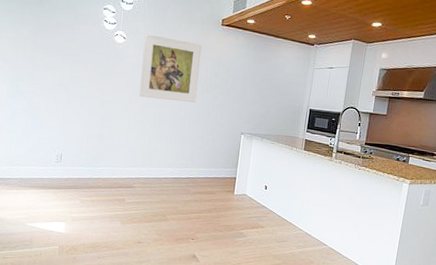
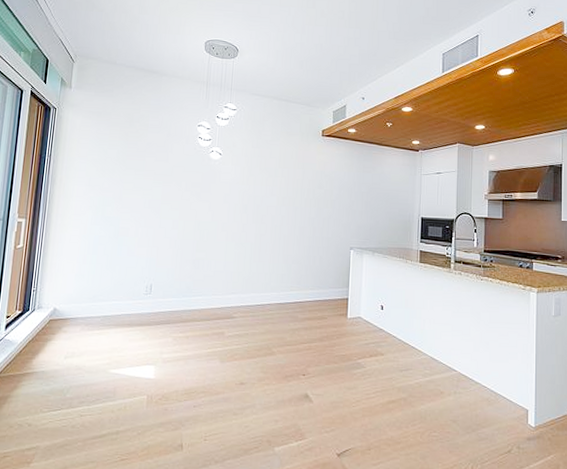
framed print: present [139,34,202,102] -> none [237,149,303,218]

